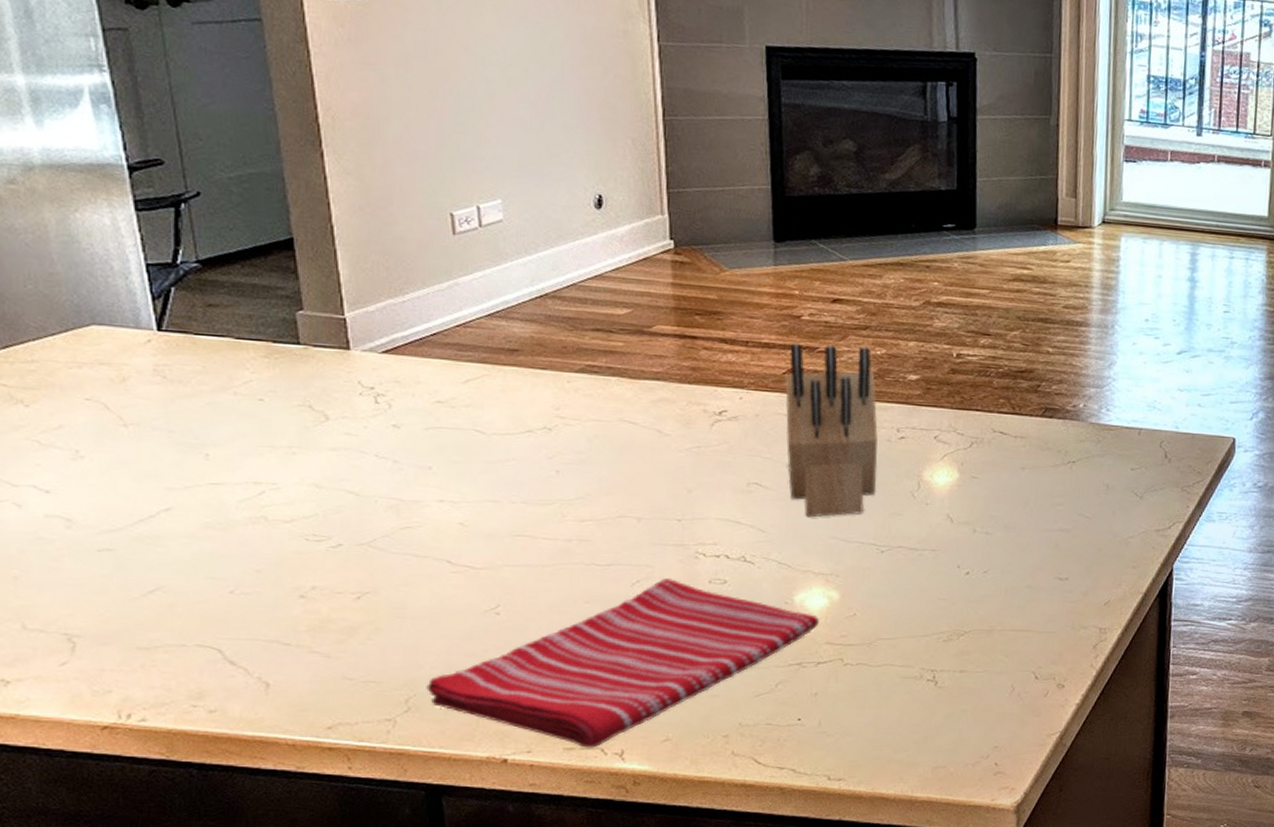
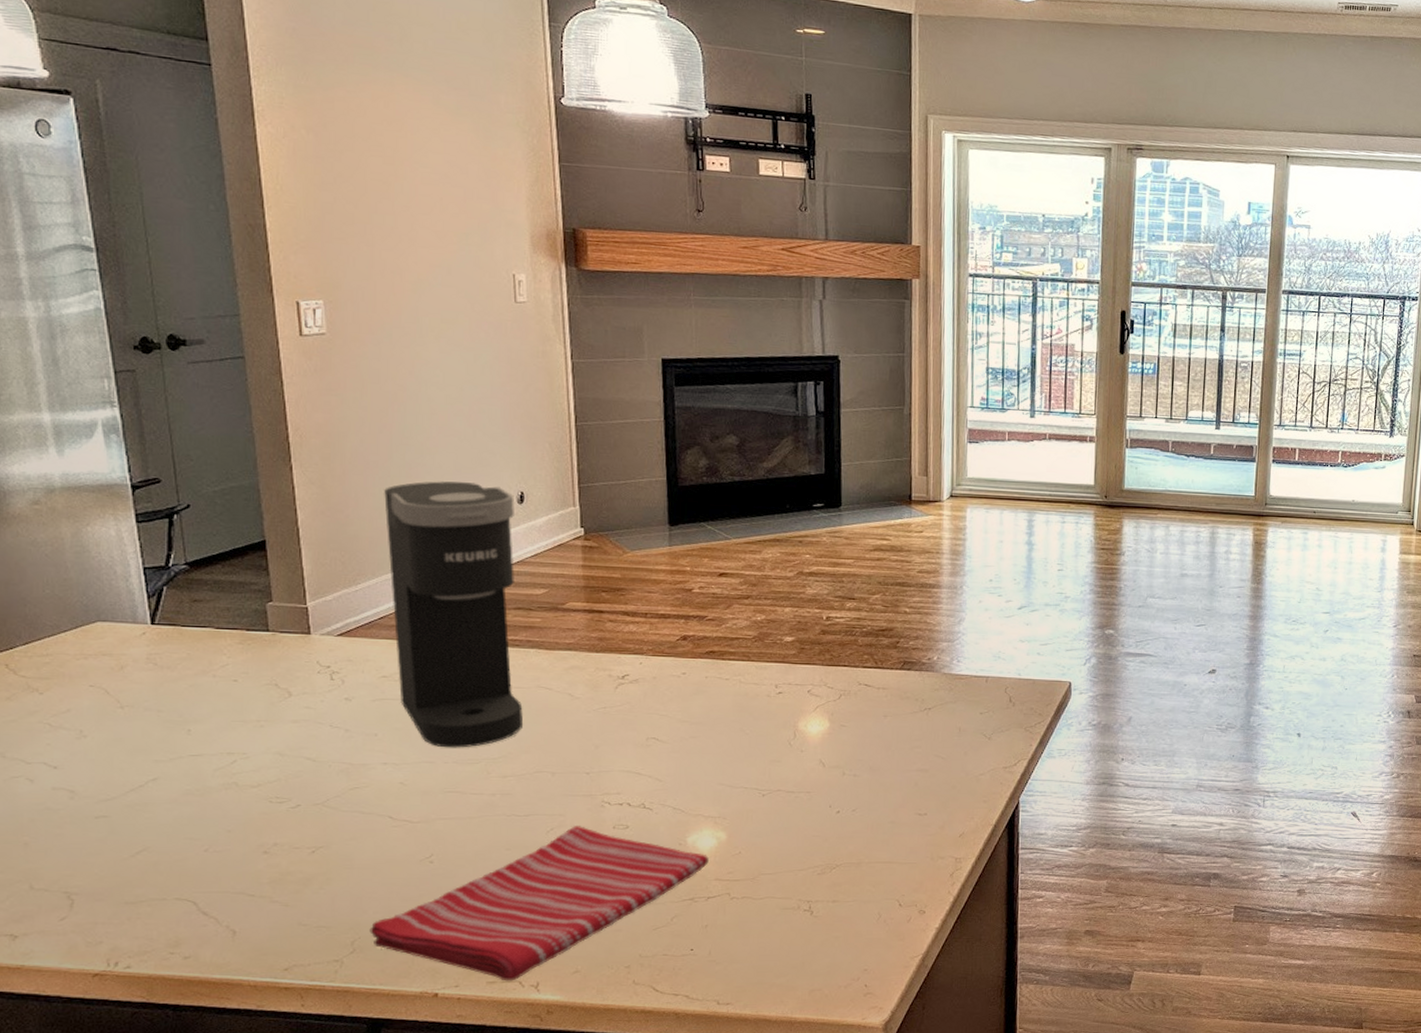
coffee maker: none [435,177,604,487] -> present [384,481,524,748]
knife block: present [785,343,878,518] -> none [678,613,759,767]

